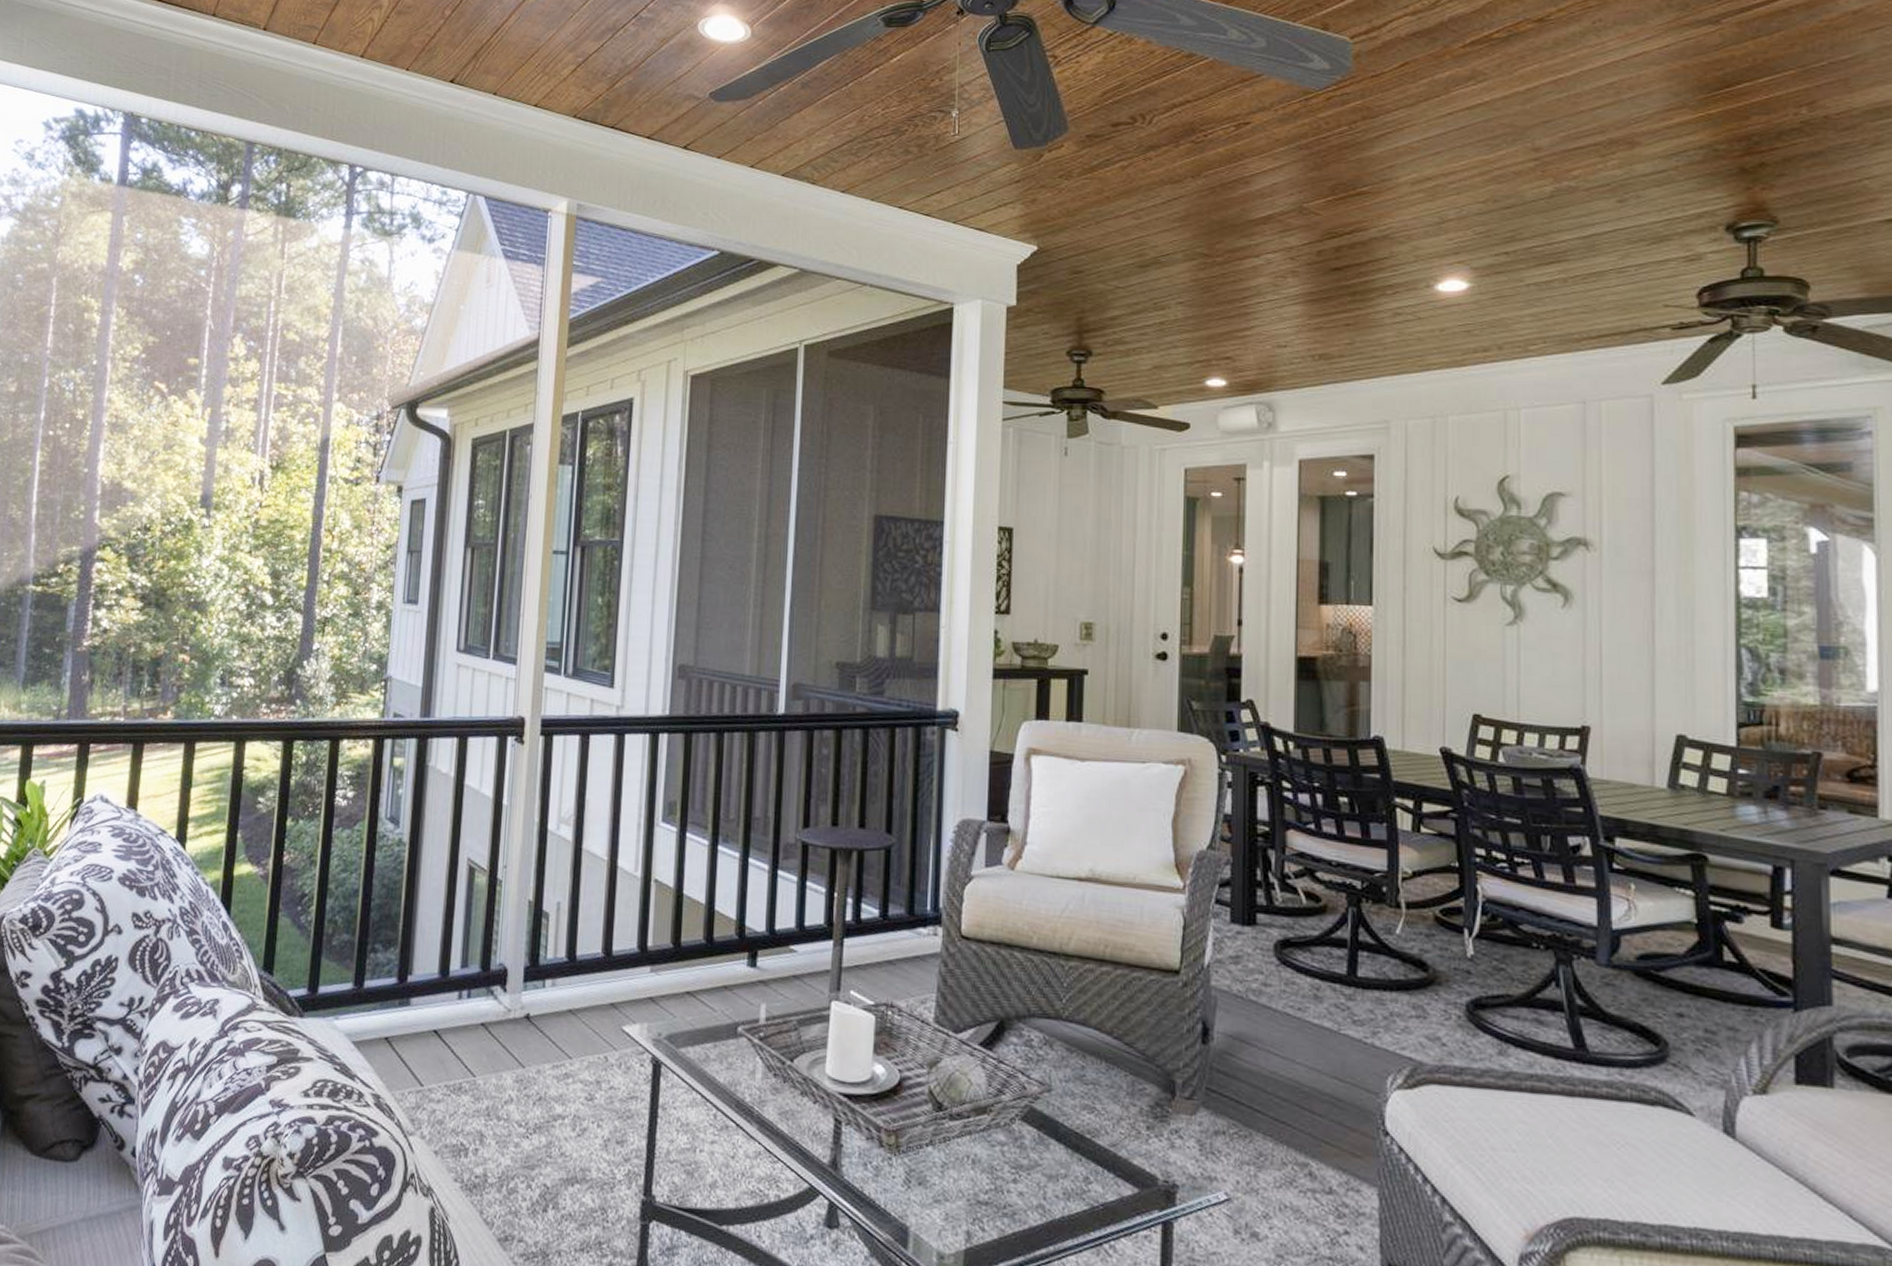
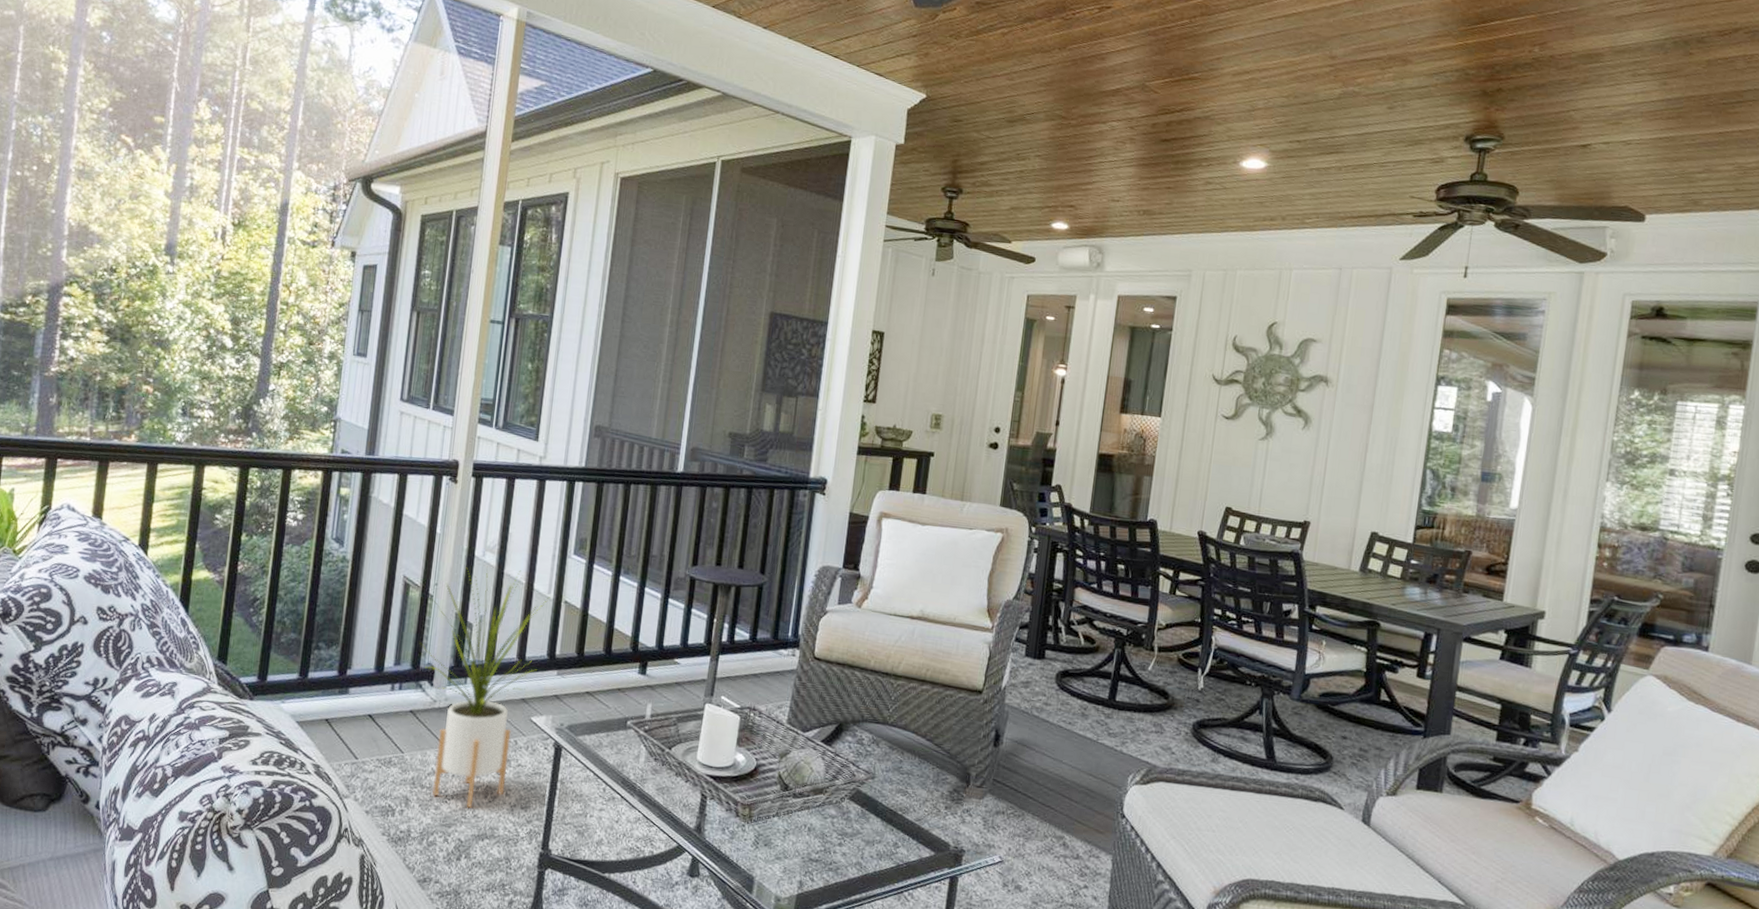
house plant: none [490,842,638,1144] -> present [420,566,551,808]

